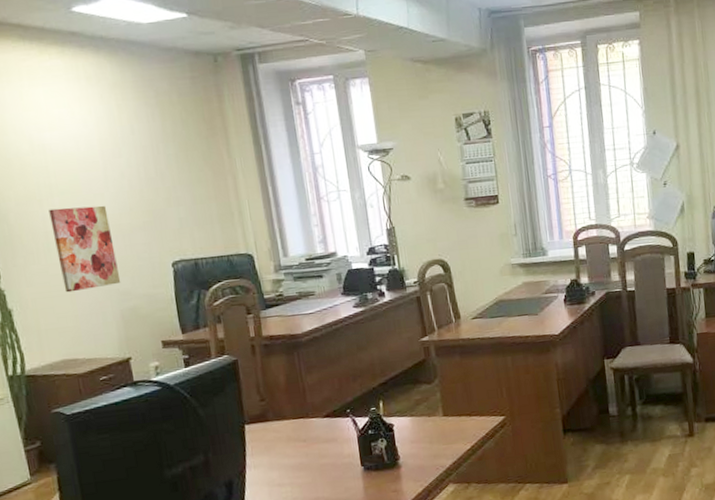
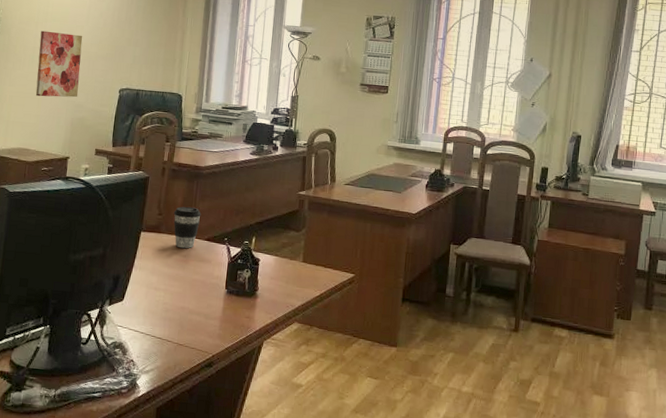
coffee cup: none [278,383,313,433] -> present [173,206,201,249]

